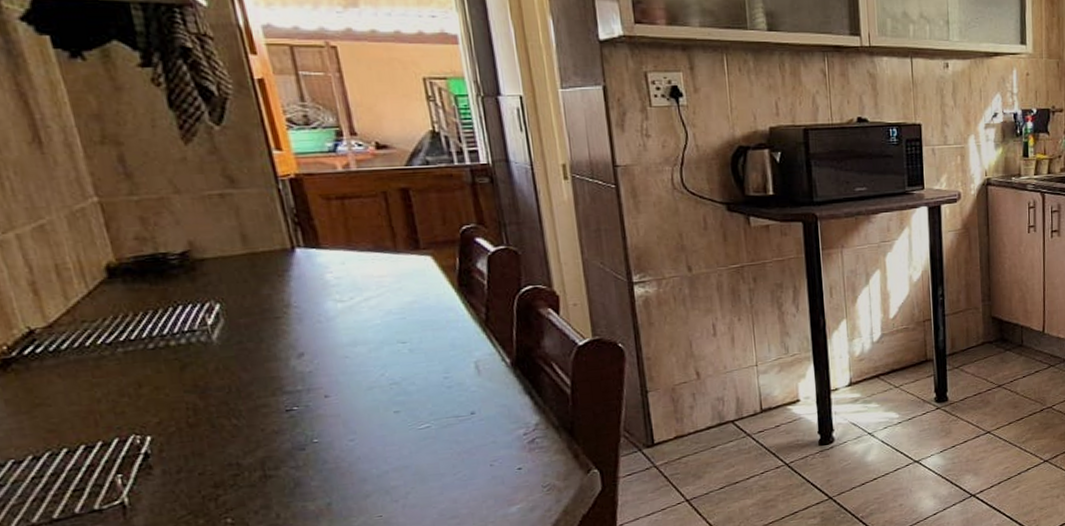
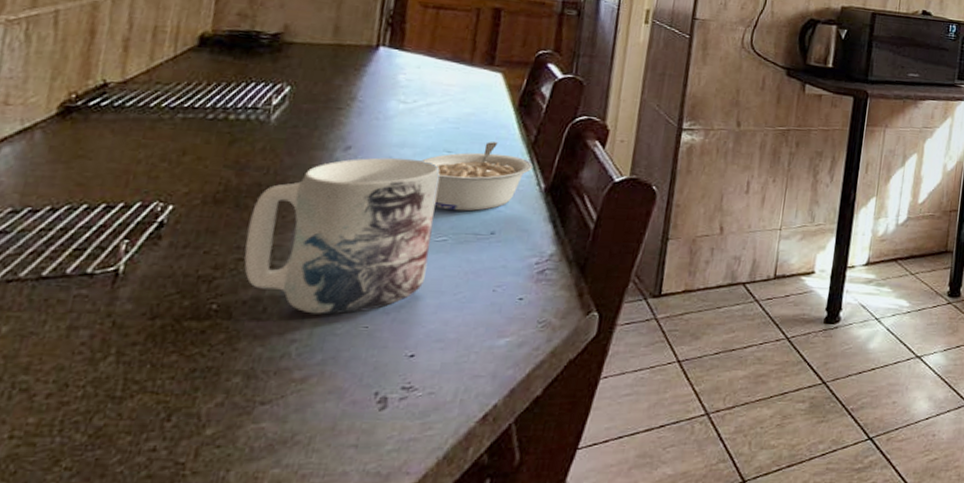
mug: none [229,355,421,513] -> present [244,157,440,315]
legume: none [378,326,493,399] -> present [421,142,534,211]

